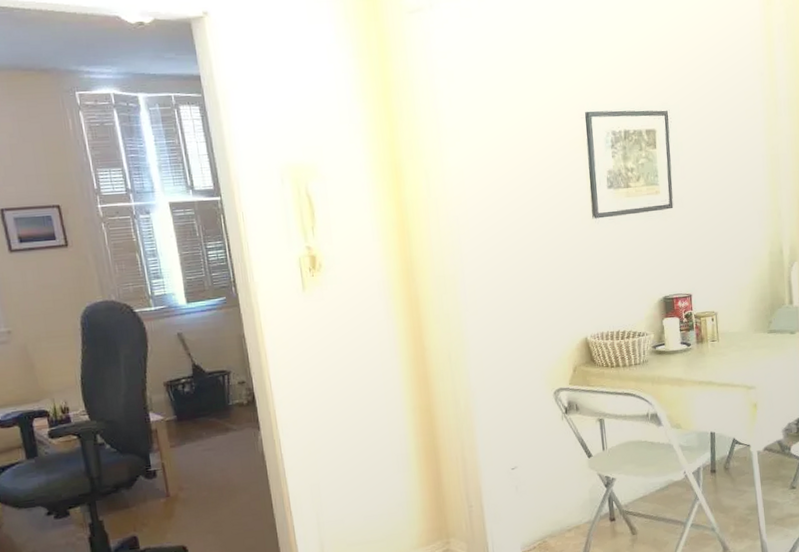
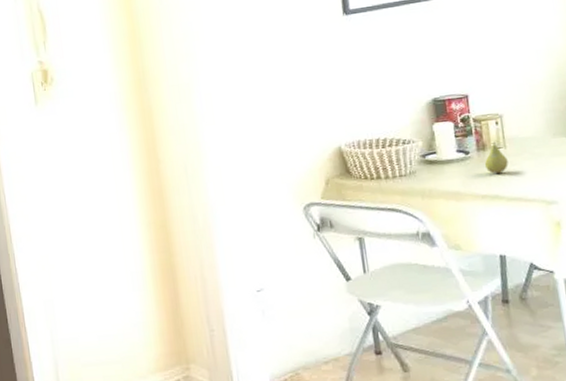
fruit: none [702,335,720,363] -> present [484,141,509,174]

